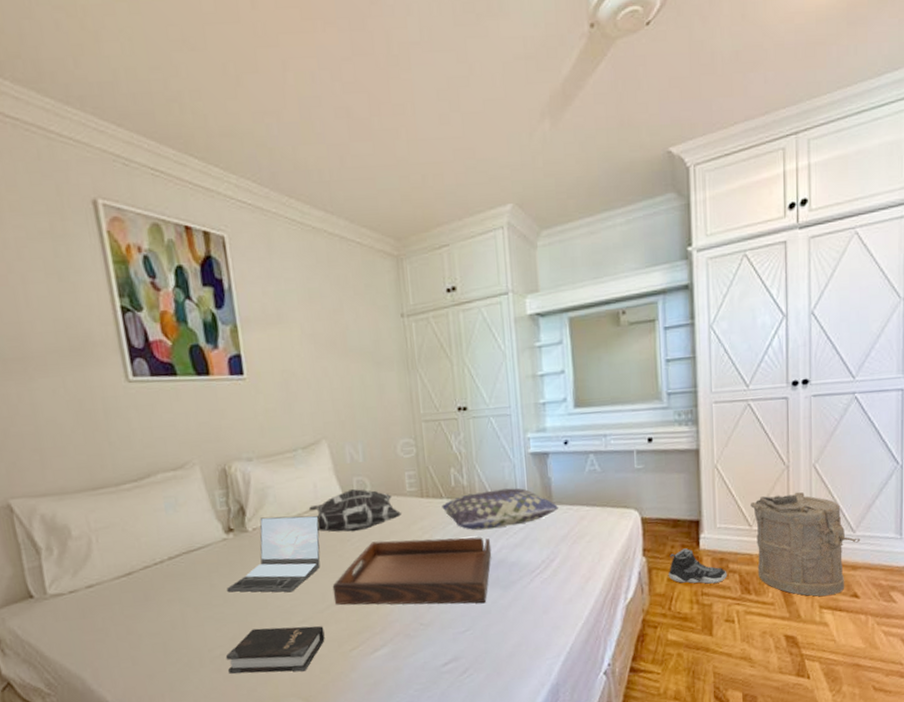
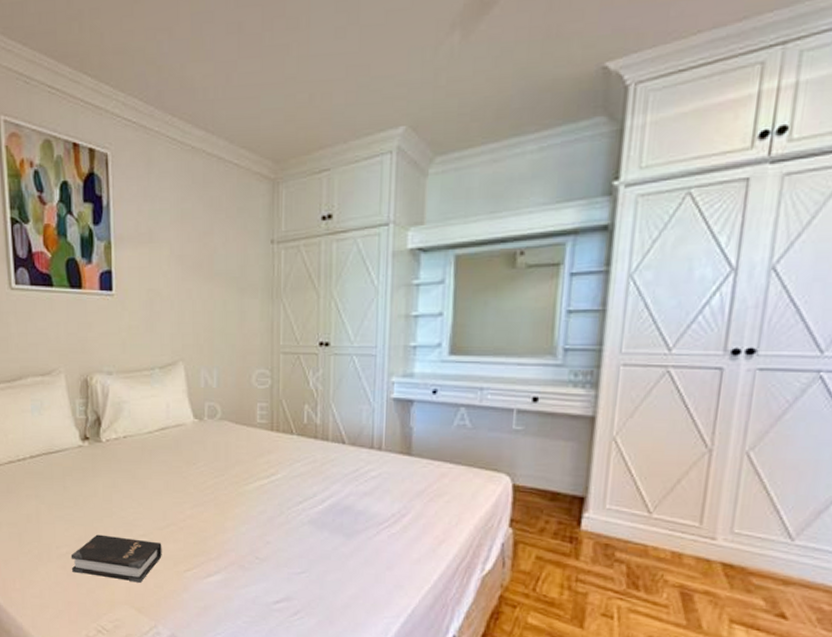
laptop: present [227,515,320,593] -> none [78,430,168,506]
decorative pillow: present [308,489,401,533] -> none [159,414,249,456]
serving tray: present [332,537,492,605] -> none [174,468,339,548]
cushion: present [442,488,558,531] -> none [291,432,417,473]
sneaker: present [668,548,728,584] -> none [537,526,612,571]
laundry hamper: present [751,492,861,596] -> none [651,481,801,610]

